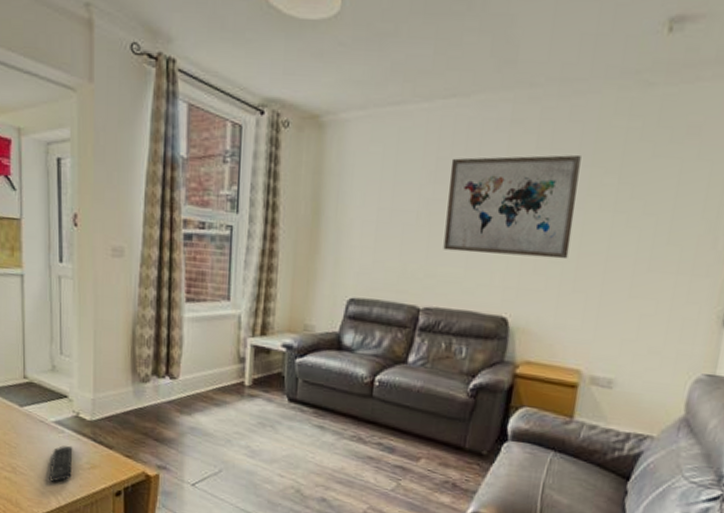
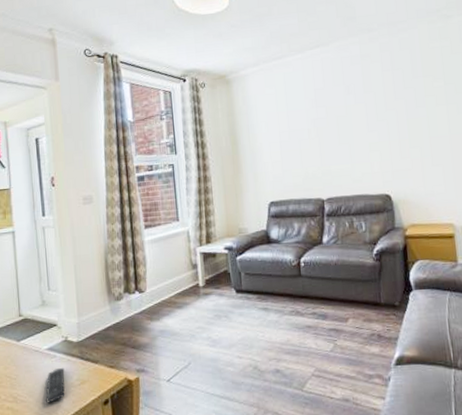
wall art: present [443,154,581,260] -> none [325,70,423,153]

